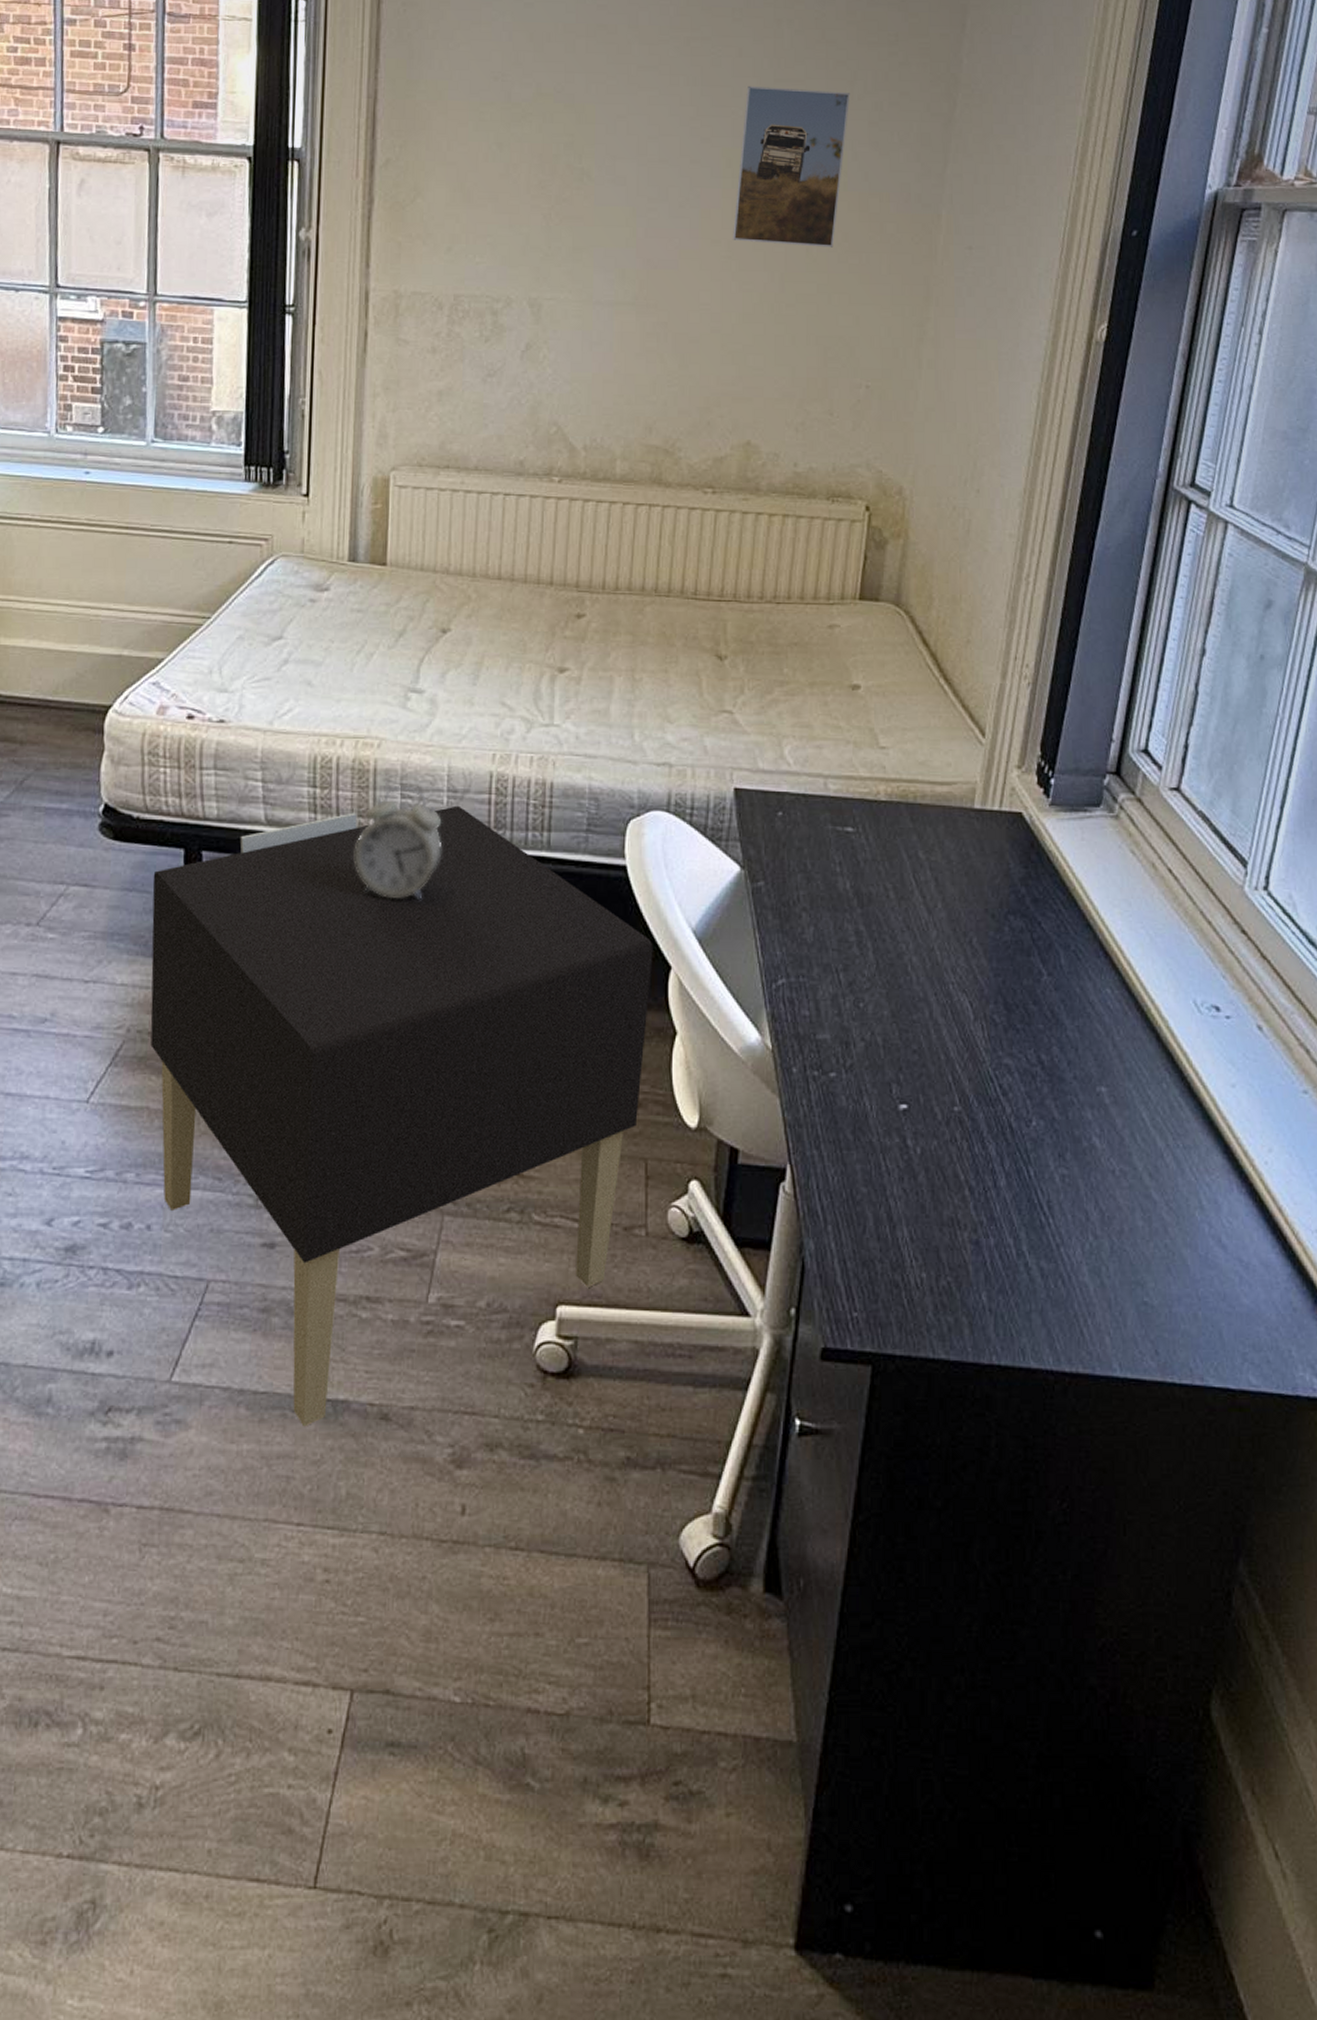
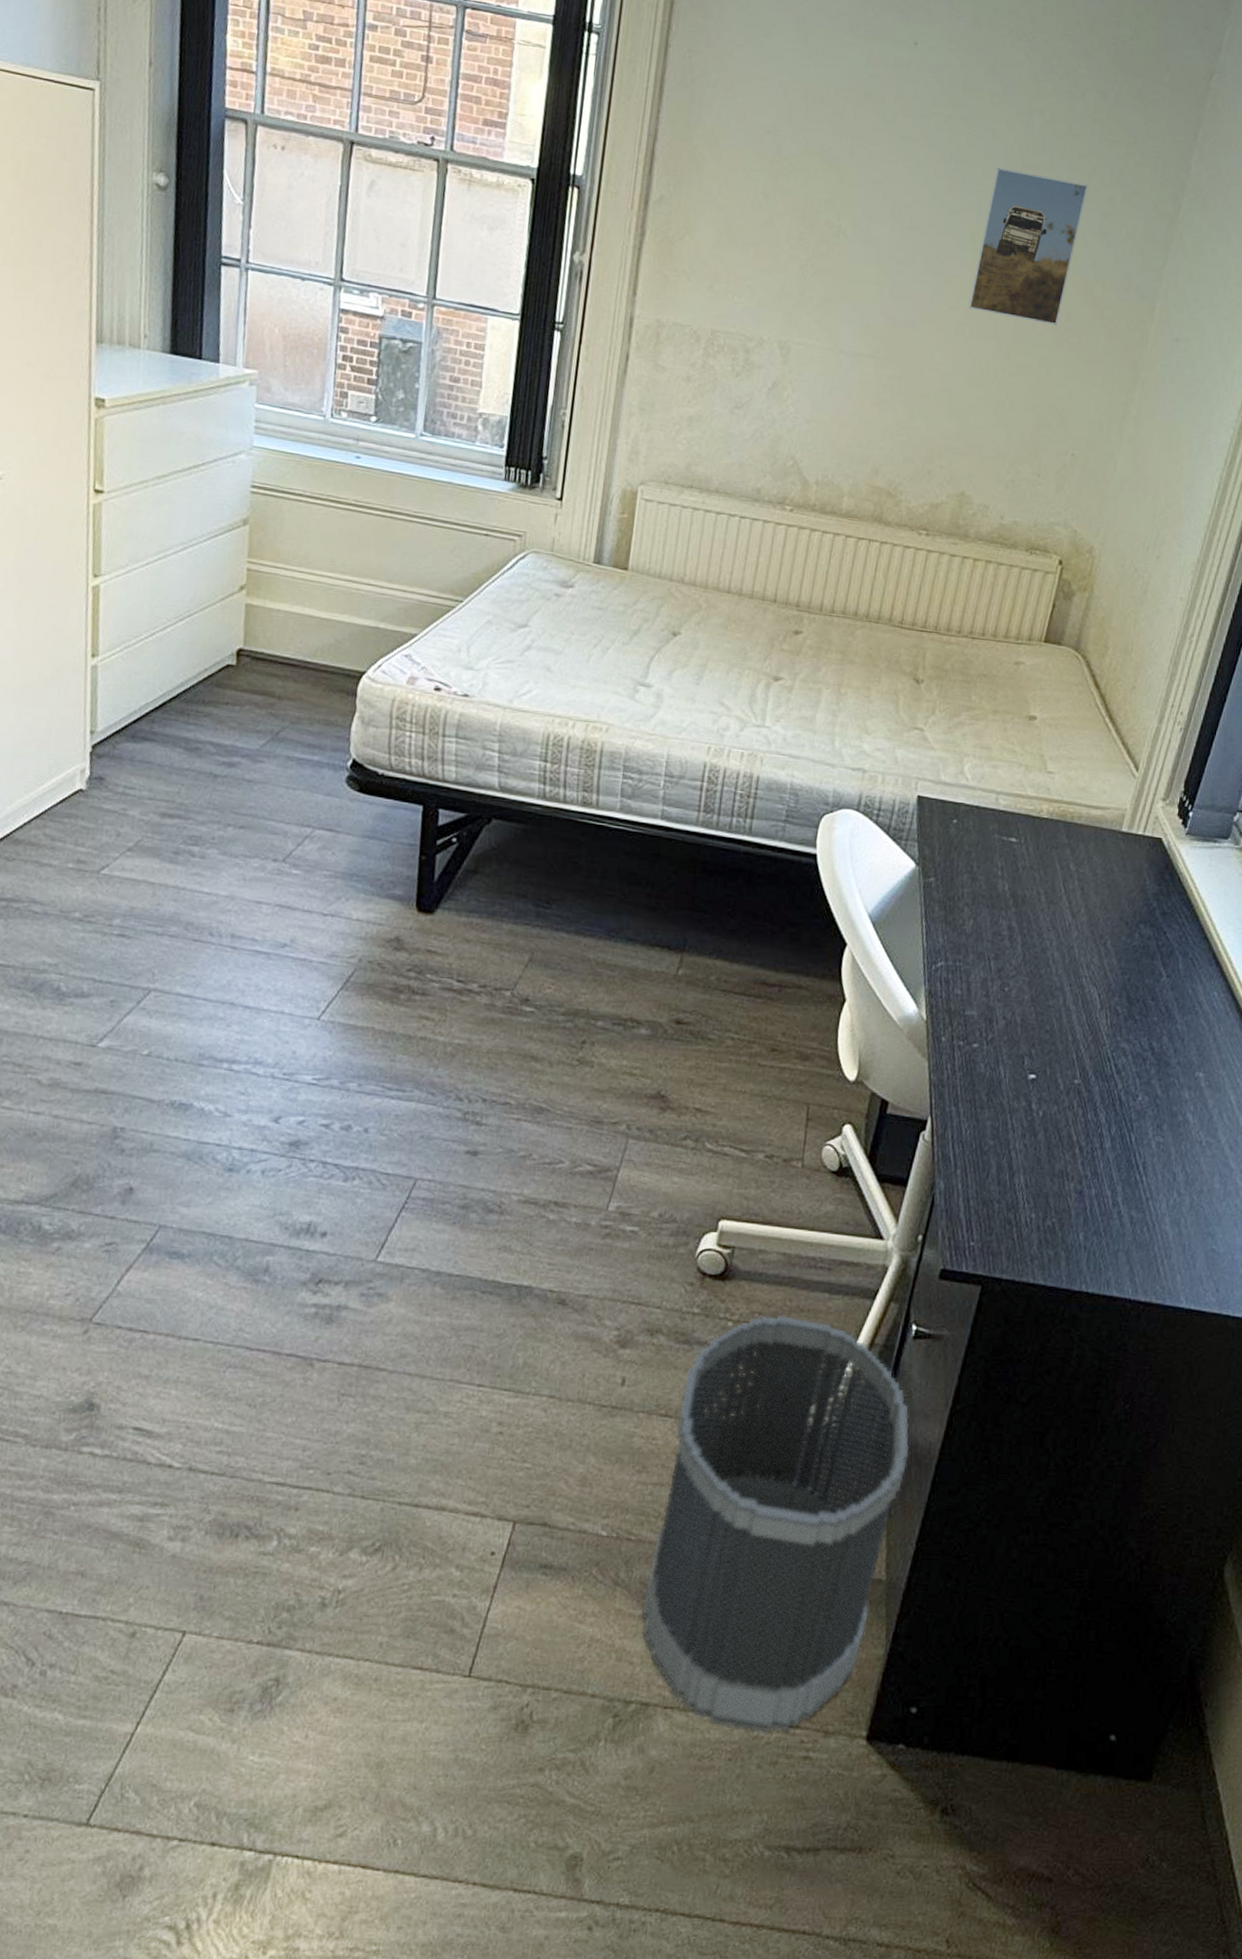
nightstand: present [150,805,653,1427] -> none [379,787,833,1306]
alarm clock: present [355,786,441,900] -> none [576,767,656,868]
wastebasket: none [510,1416,808,1946] -> present [641,1315,910,1733]

